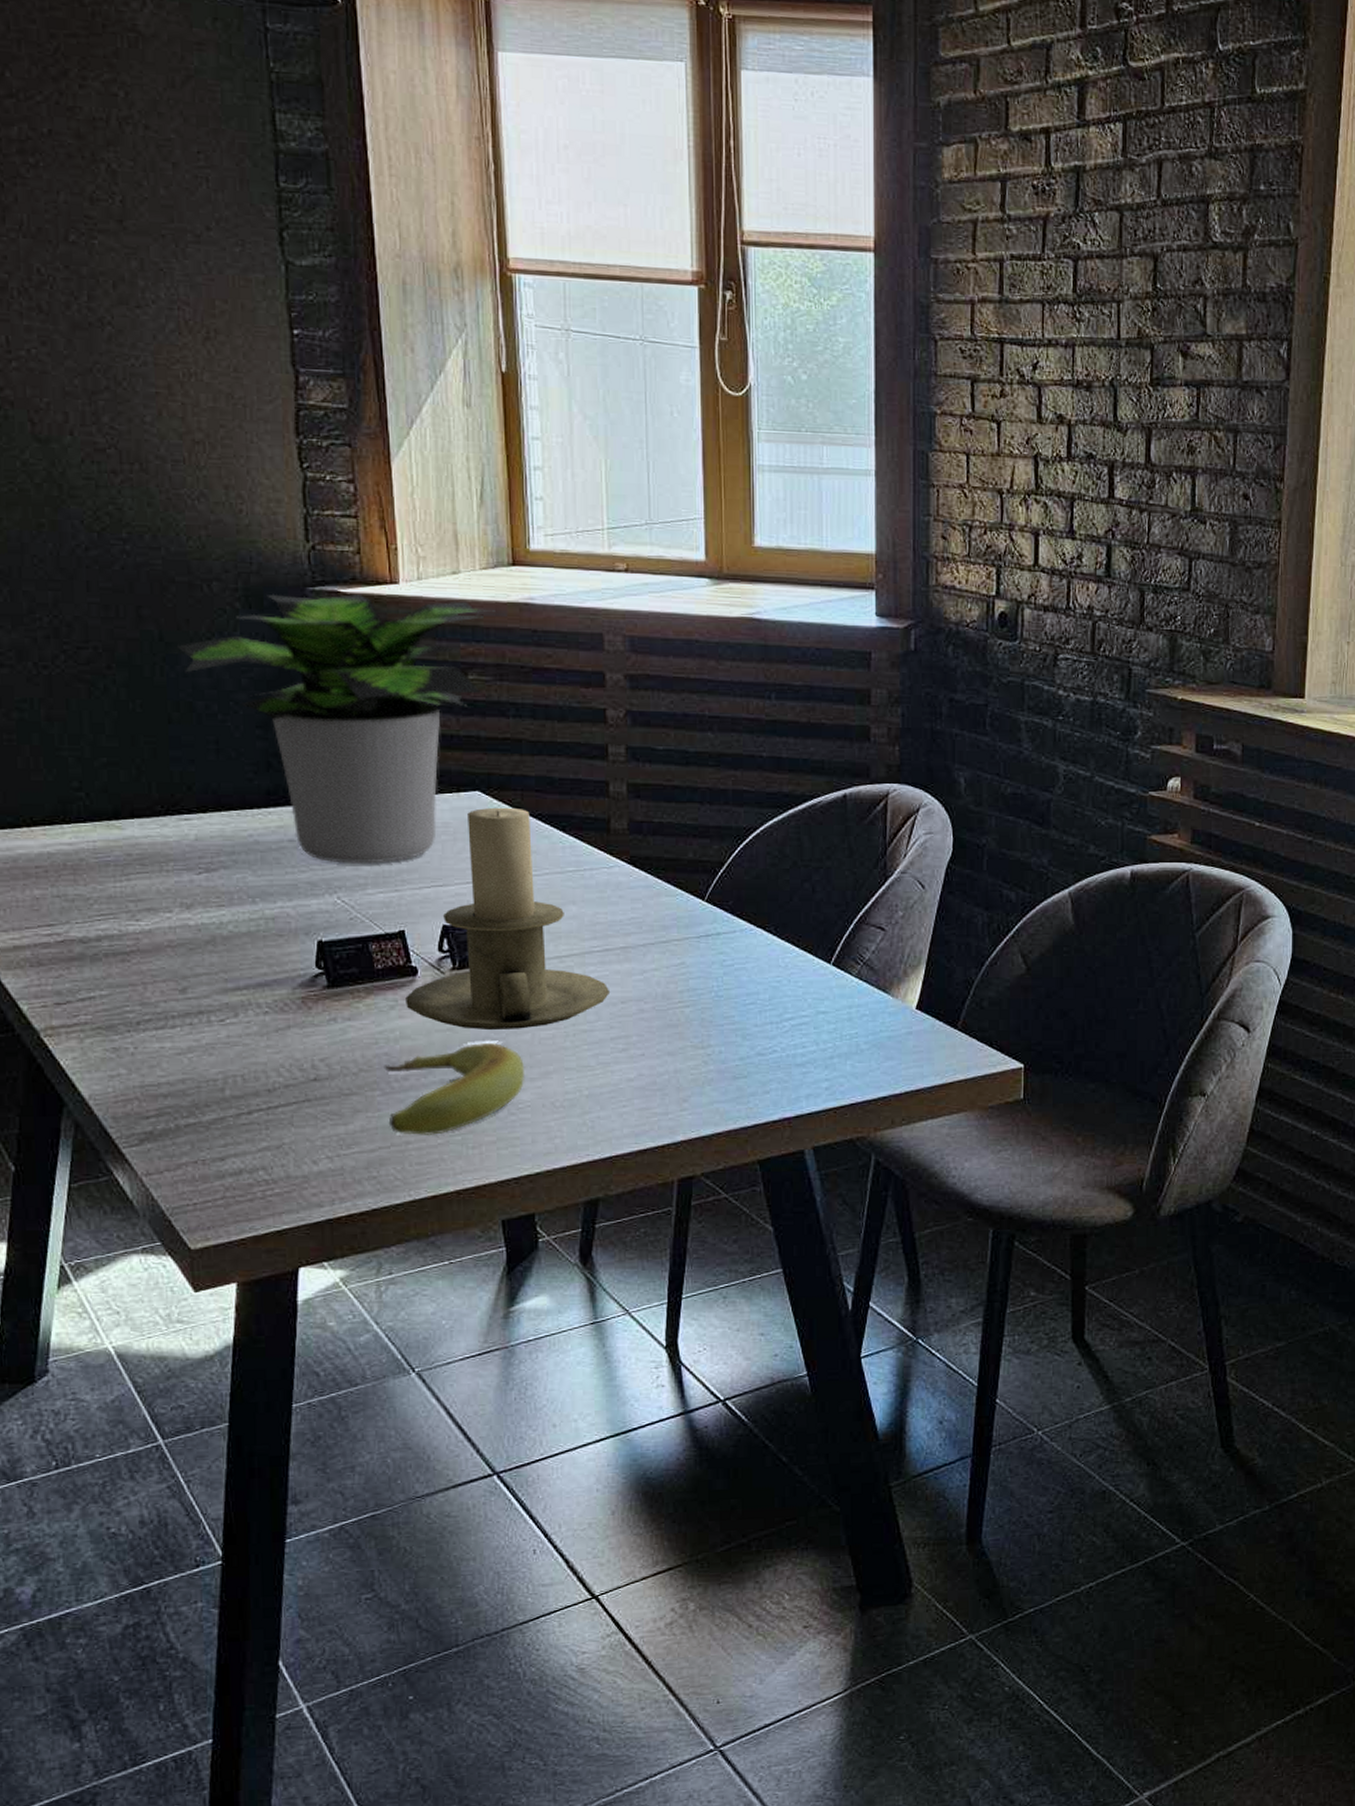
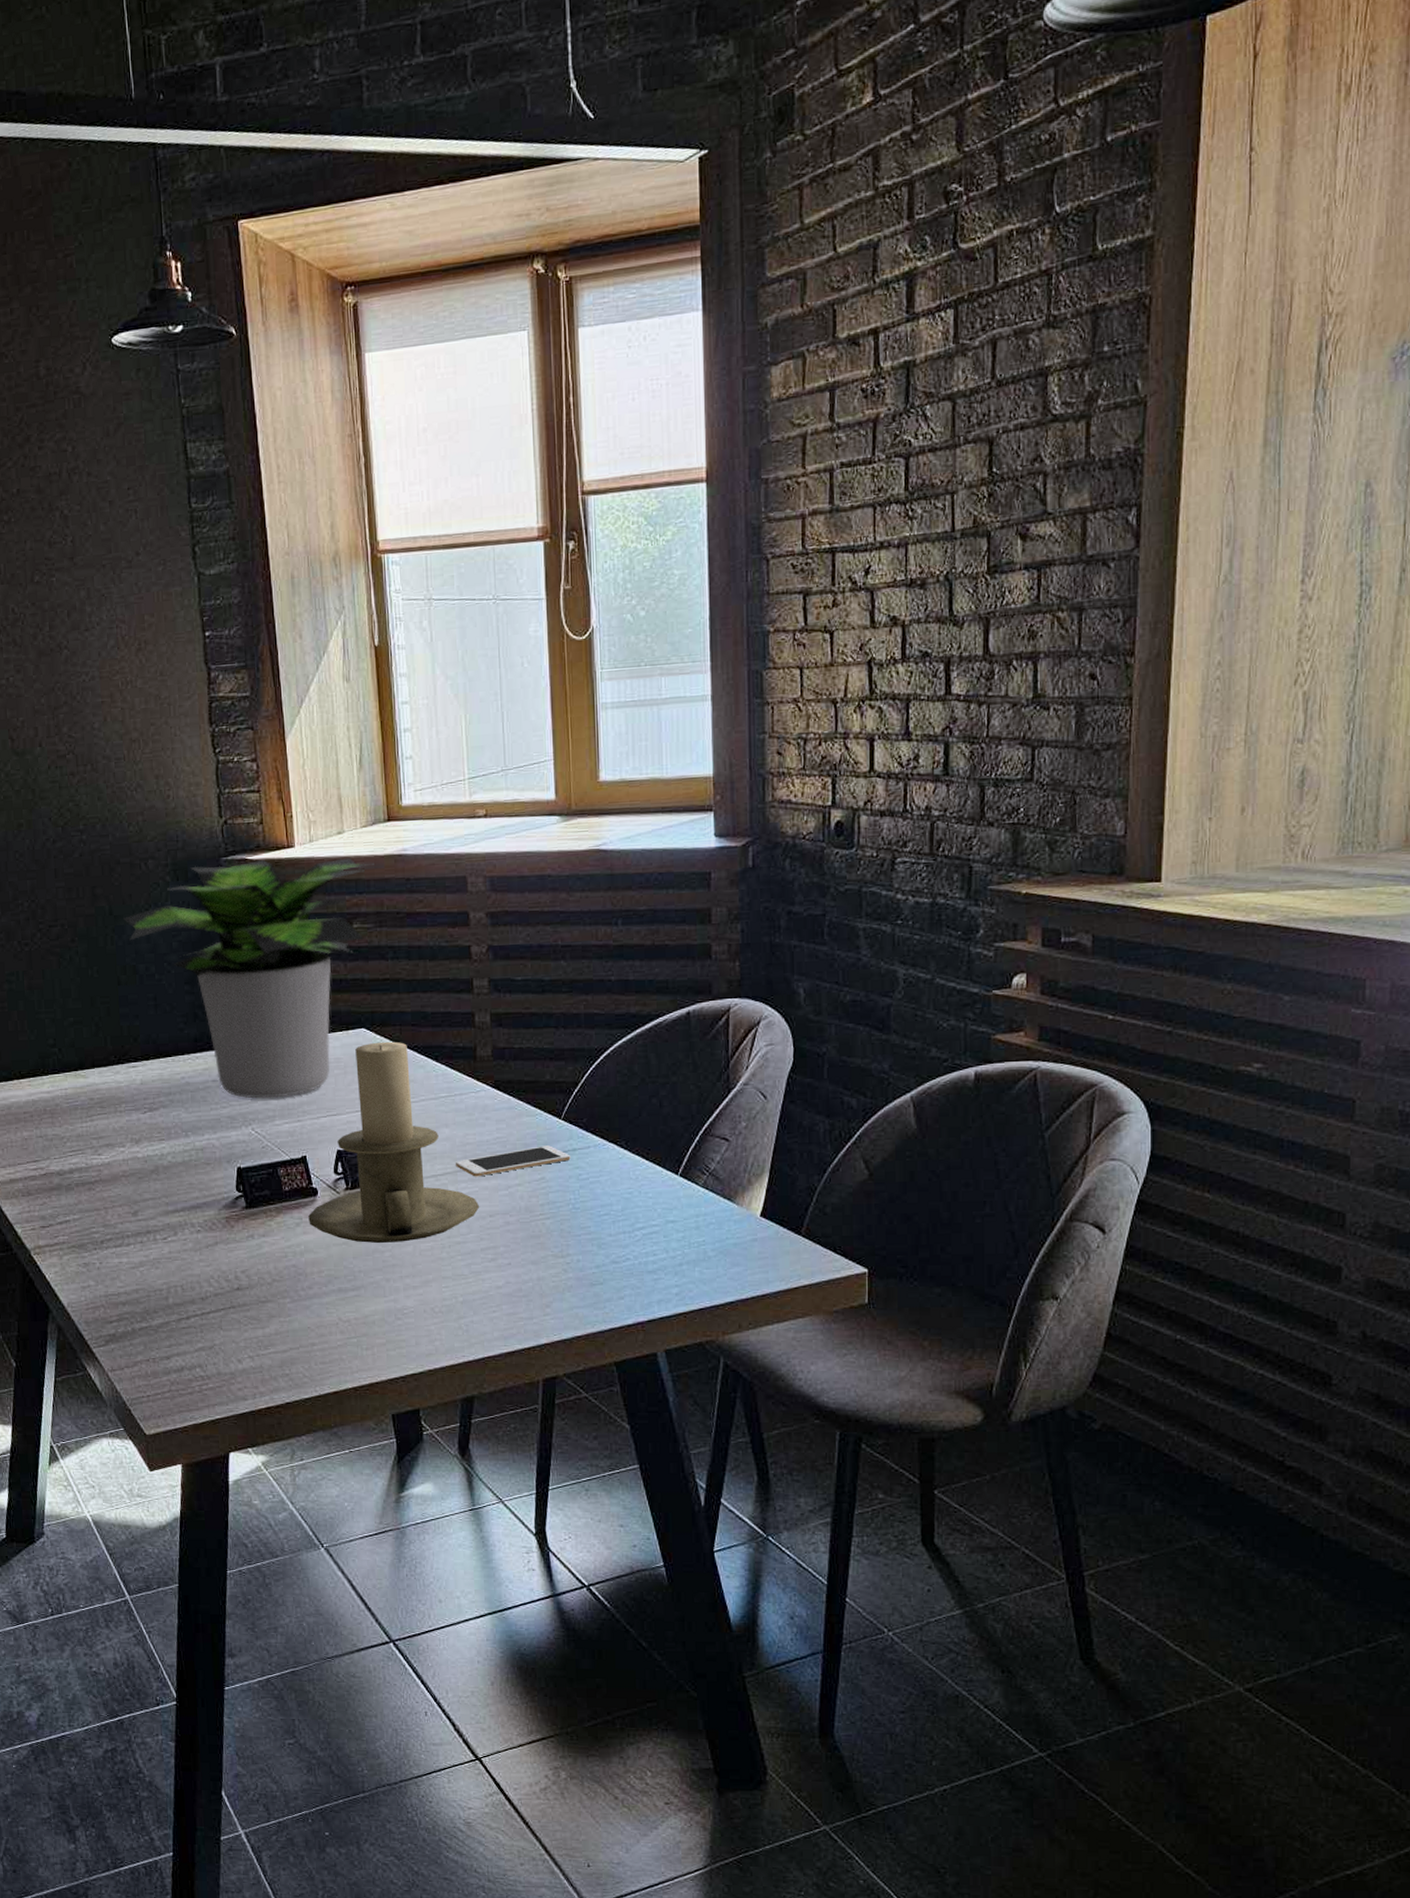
banana: present [384,1043,526,1135] -> none [292,1255,409,1338]
cell phone: none [582,928,714,960] -> present [455,1145,571,1177]

